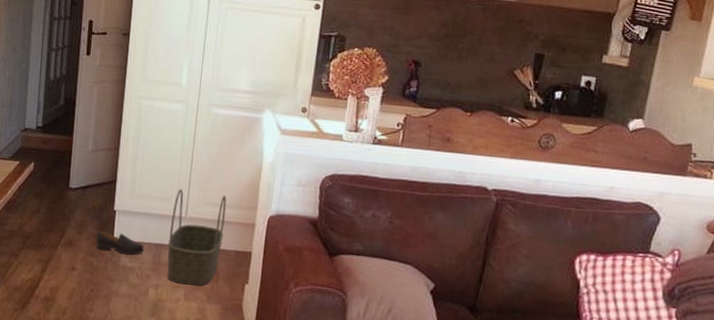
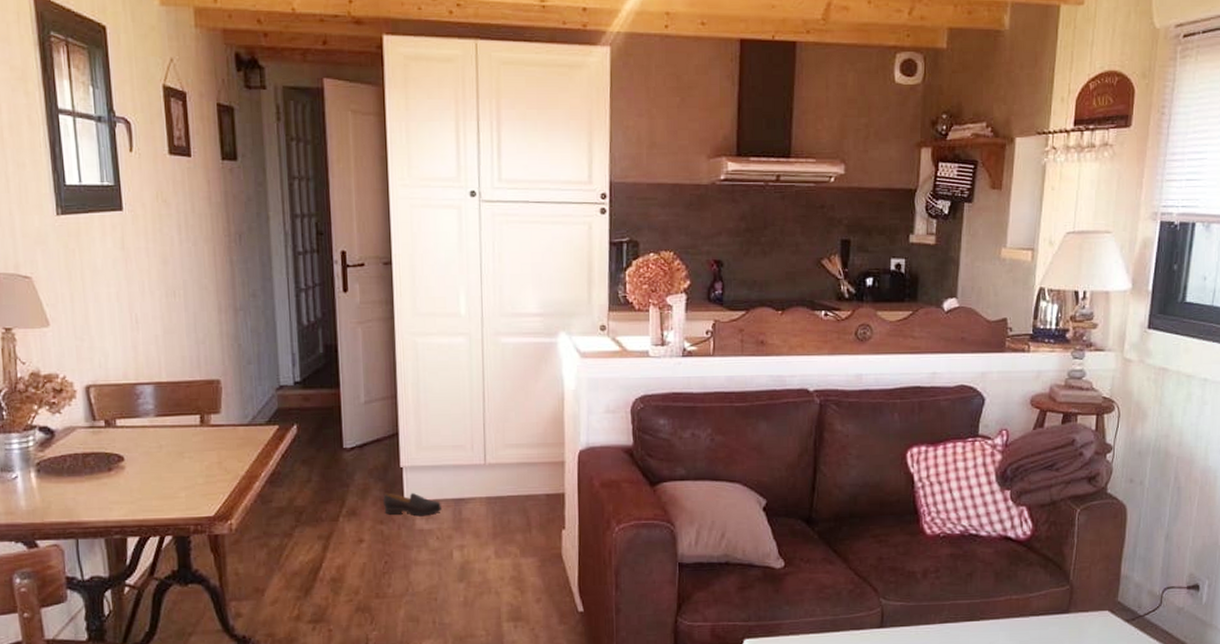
basket: present [167,188,227,286] -> none [468,433,530,540]

